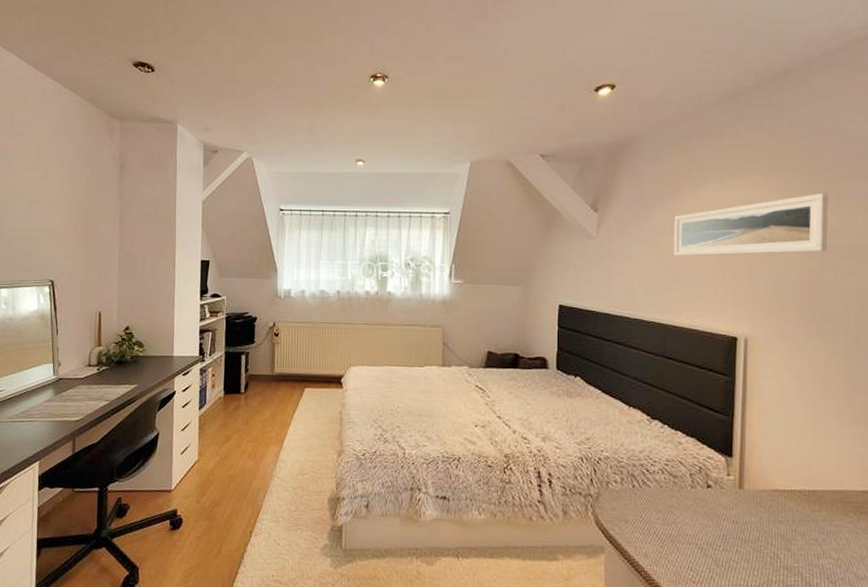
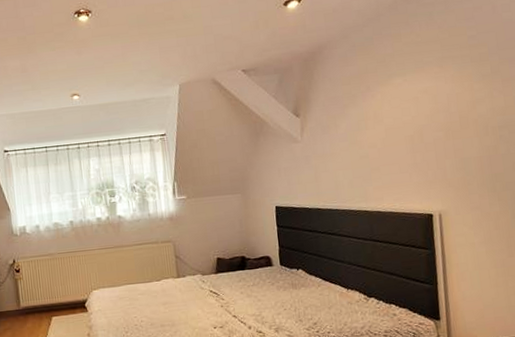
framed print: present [673,193,829,256] -> none [367,76,500,149]

